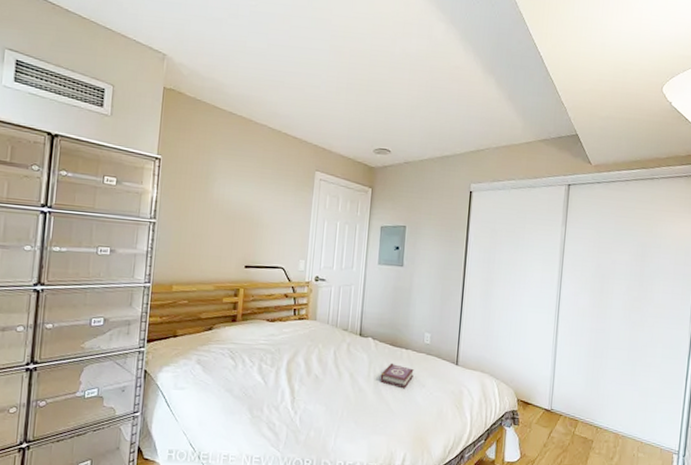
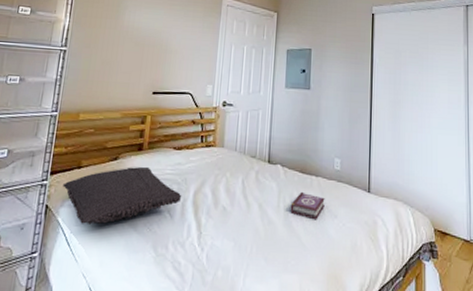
pillow: none [160,336,276,389] -> present [63,166,182,225]

